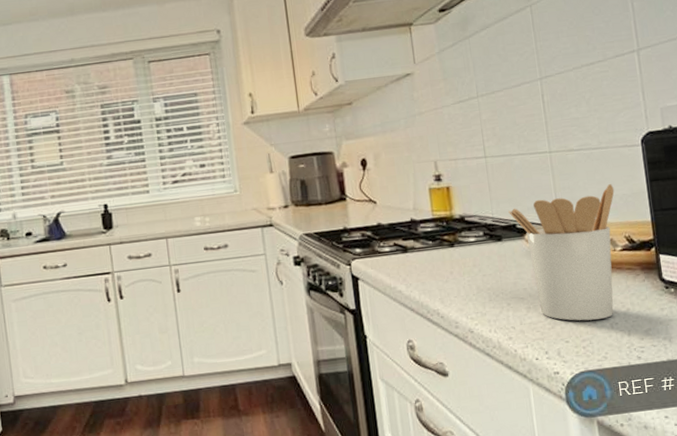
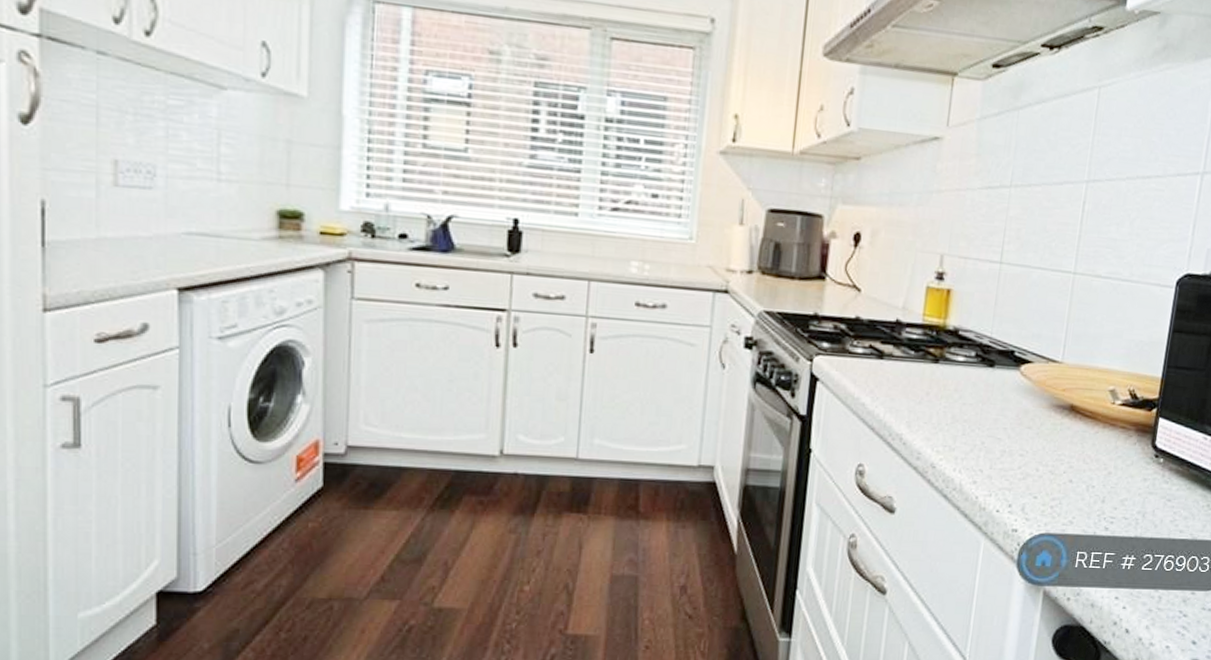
utensil holder: present [508,184,614,321] -> none [1010,326,1133,479]

